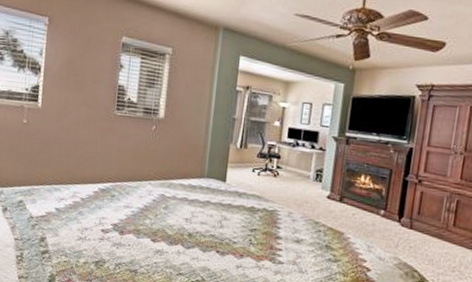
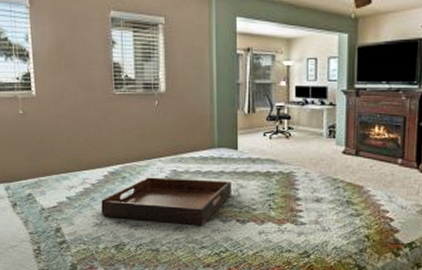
serving tray: none [87,198,216,253] -> present [101,177,231,226]

